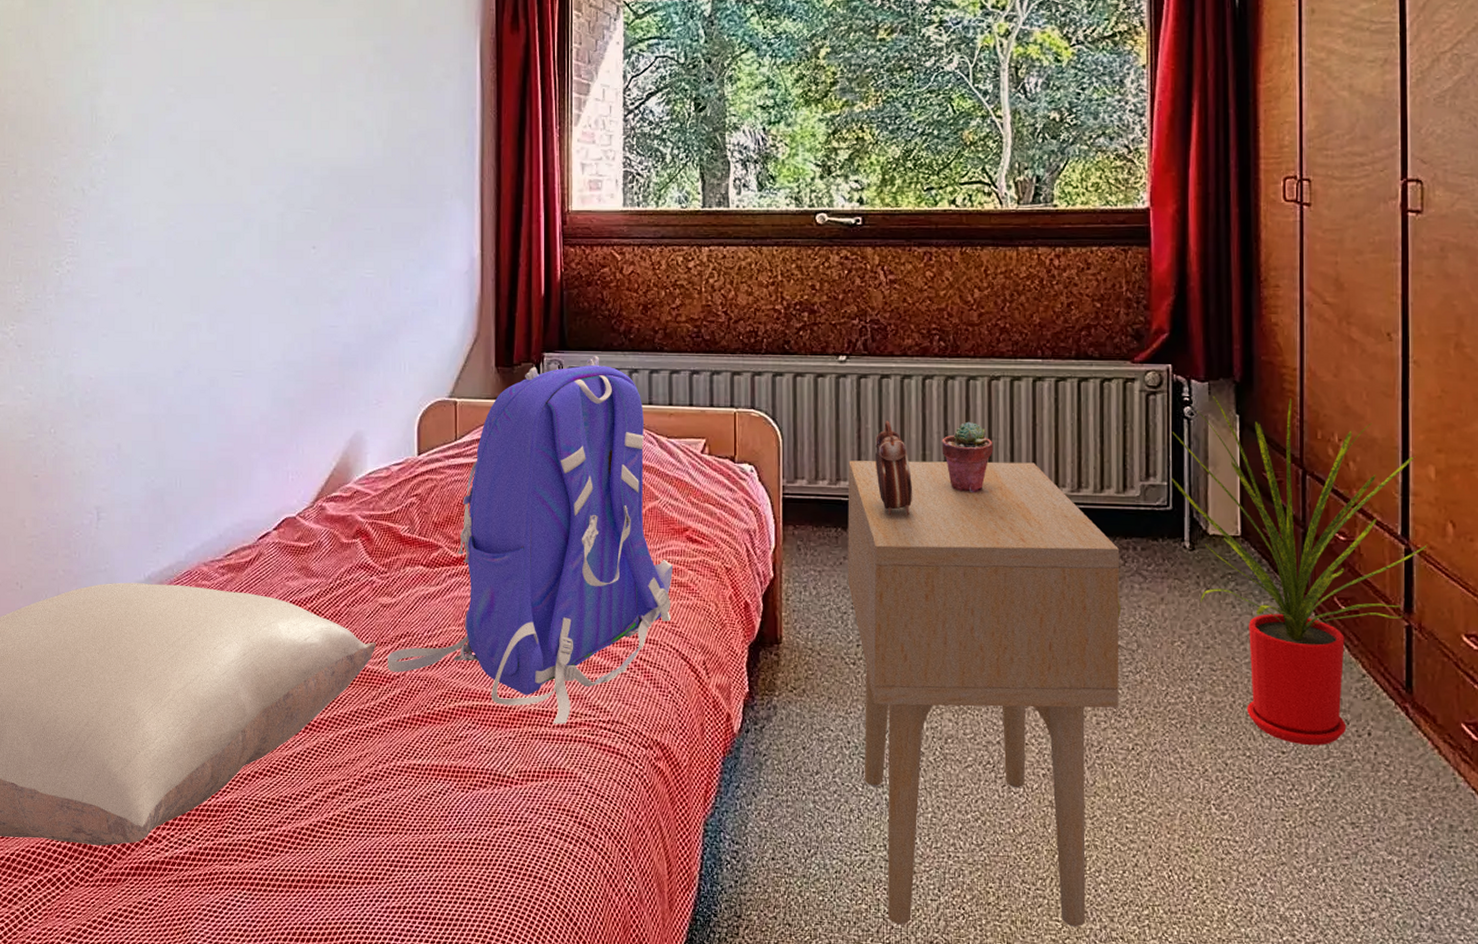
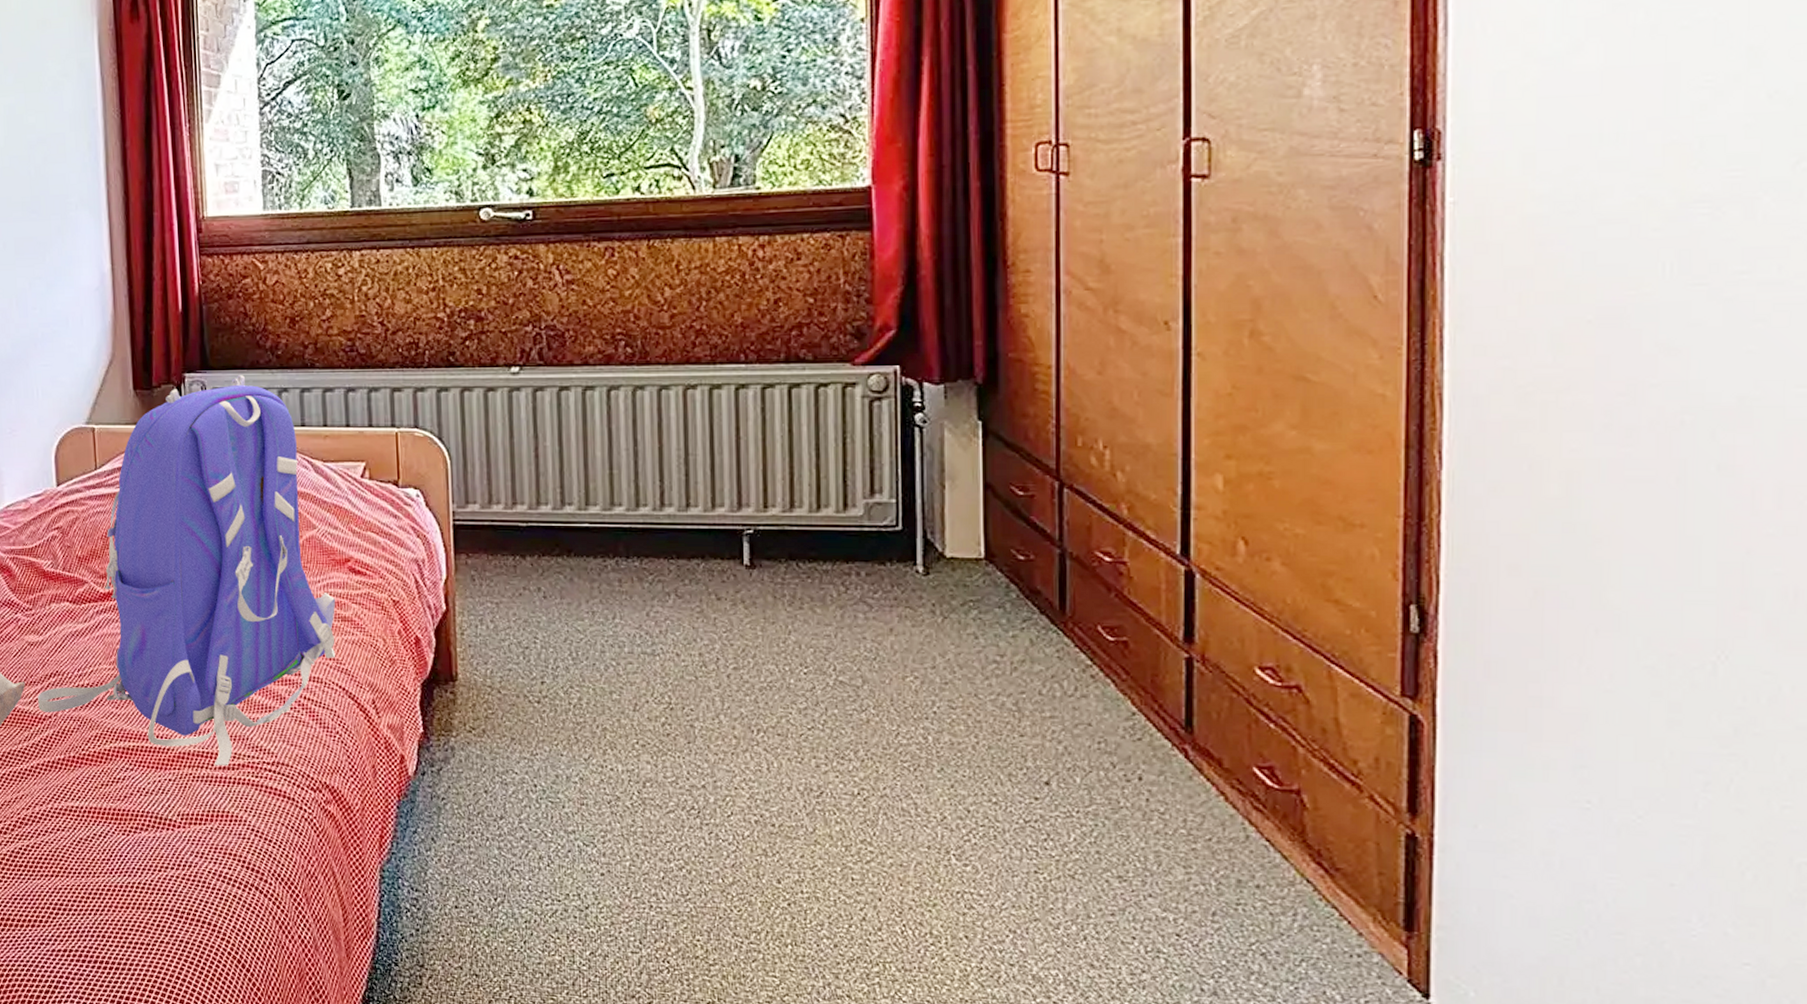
side table: present [848,460,1120,927] -> none [526,480,842,984]
alarm clock: present [876,421,913,516] -> none [555,437,600,542]
potted succulent: present [942,421,993,492] -> none [631,436,691,515]
house plant: present [1171,397,1428,746] -> none [900,400,1213,792]

